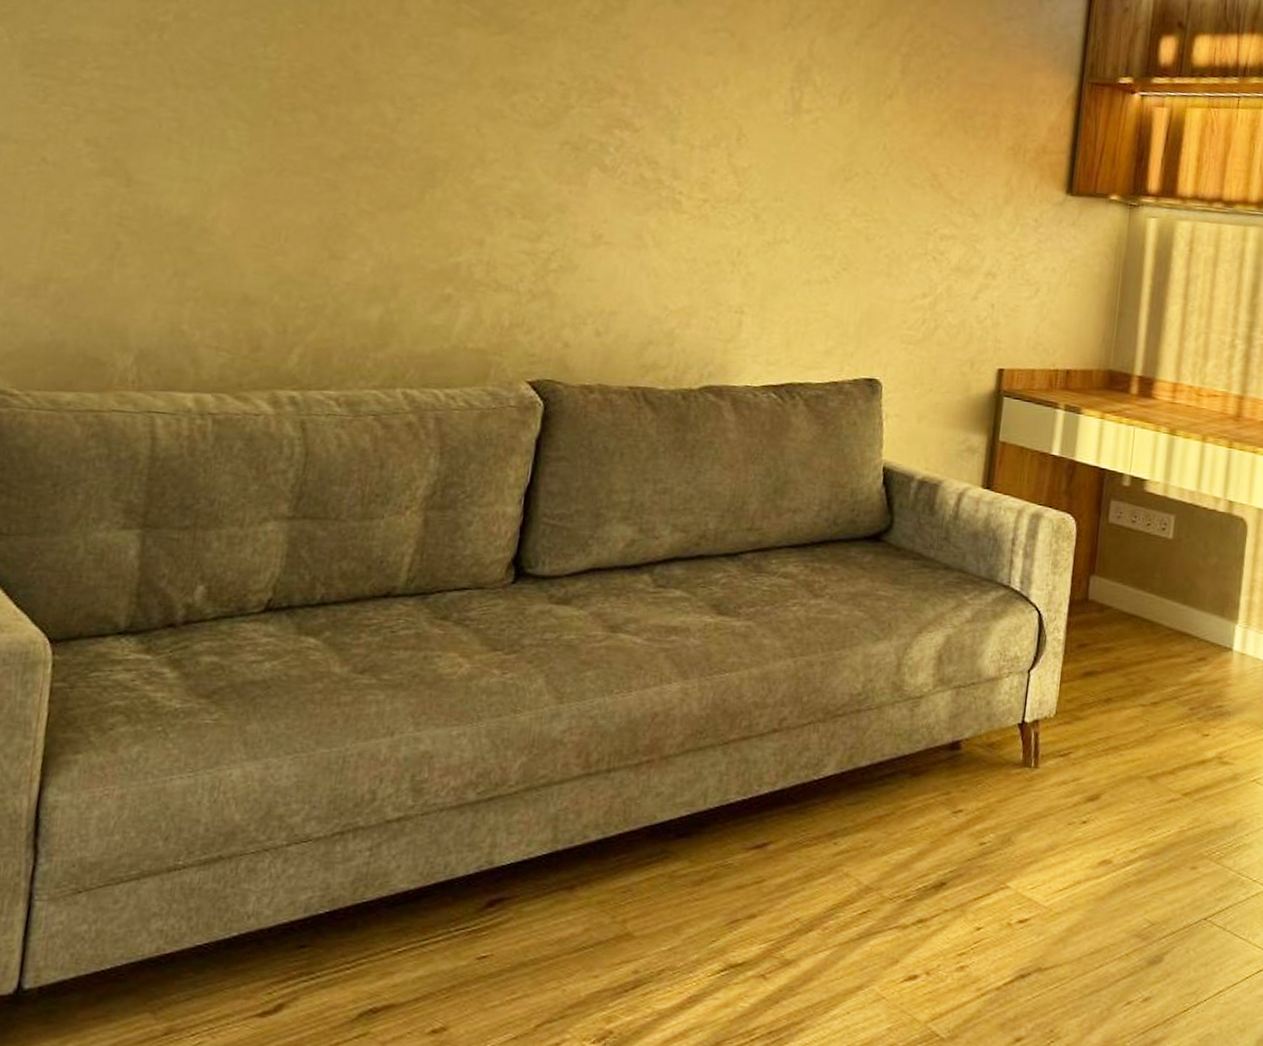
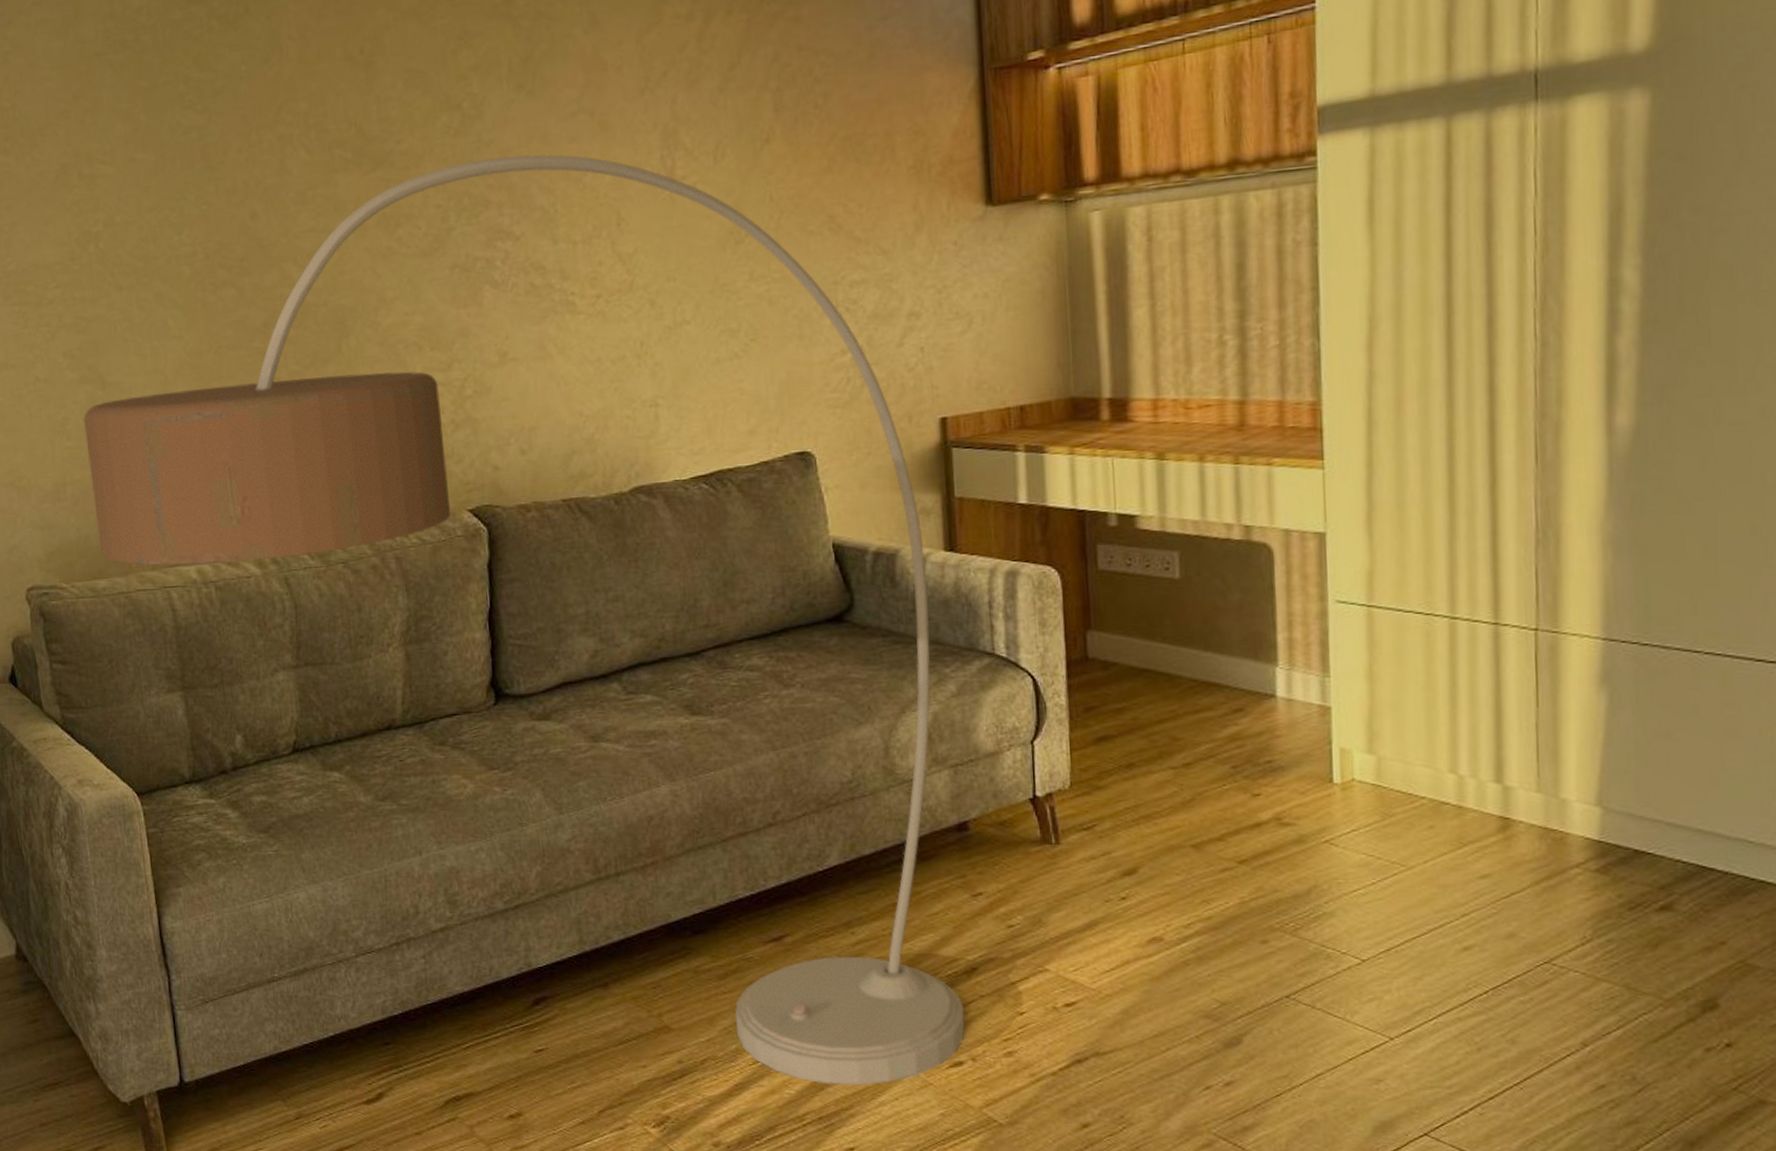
floor lamp: none [75,48,966,999] -> present [83,154,966,1086]

